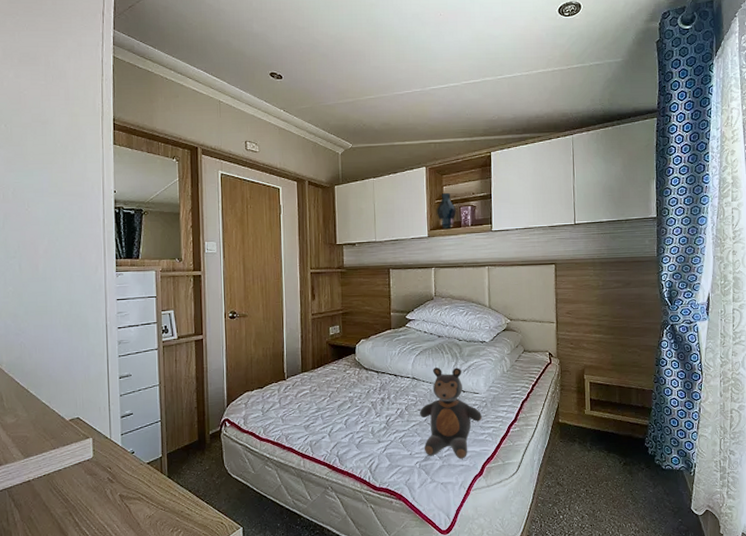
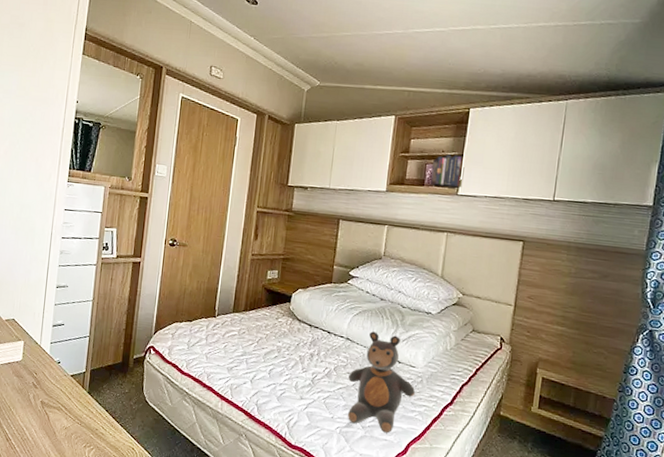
vase: present [437,193,456,230] -> none [399,147,422,187]
books: none [465,195,495,227] -> present [429,154,465,189]

